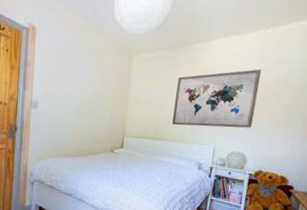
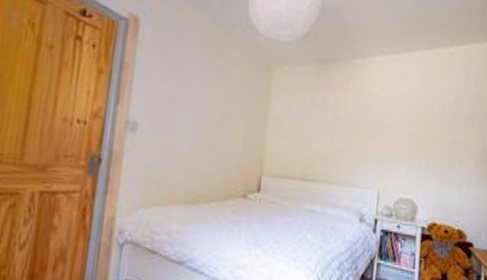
wall art: present [172,69,262,128] -> none [325,95,427,168]

